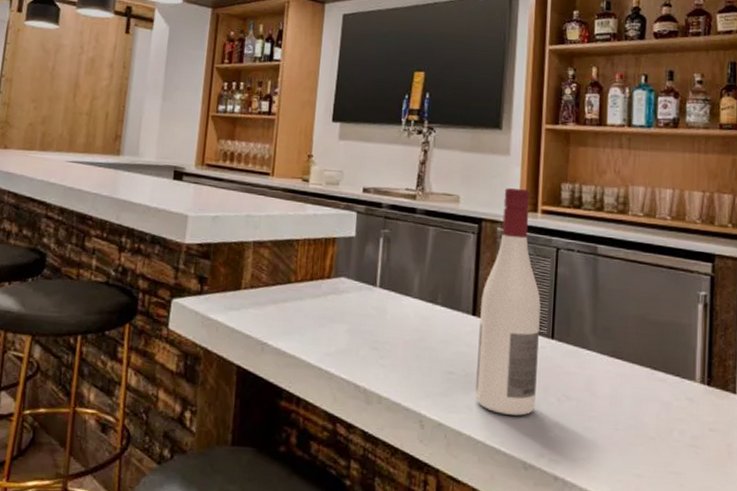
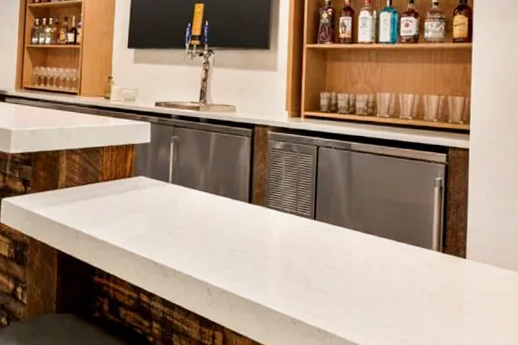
wine bottle: present [475,188,541,416] -> none [252,98,305,282]

